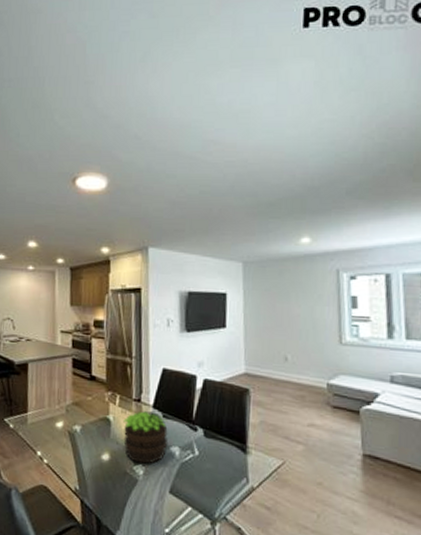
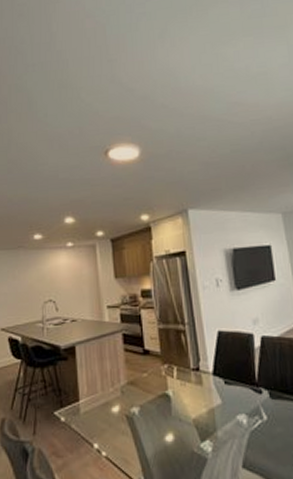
potted plant: present [123,411,168,464] -> none [184,380,233,439]

